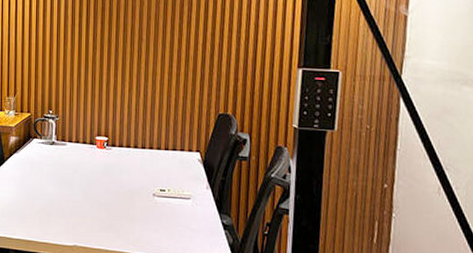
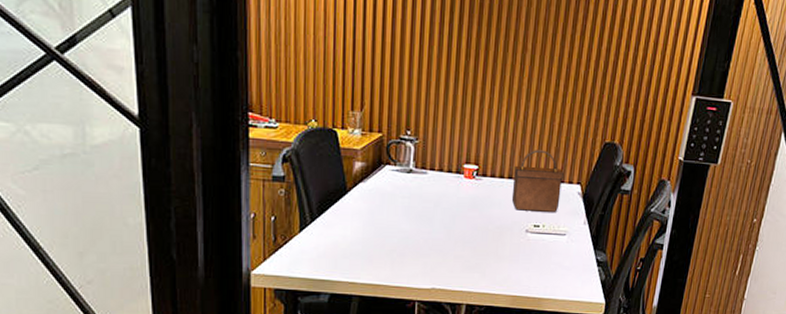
handbag: none [138,122,183,178] -> present [511,150,564,212]

